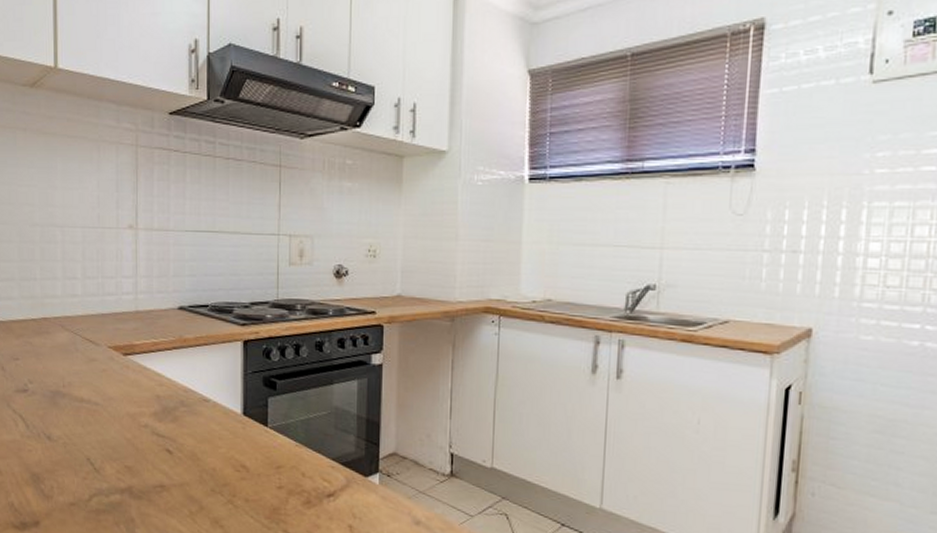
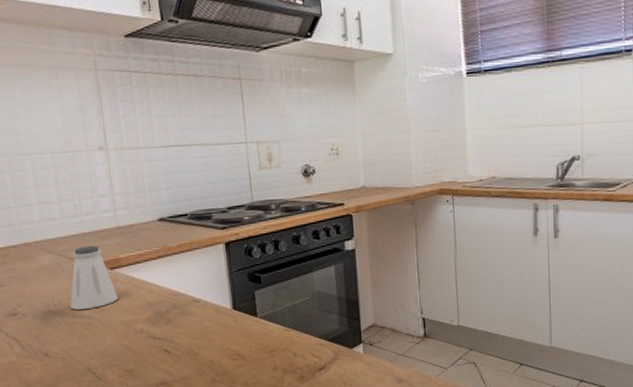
saltshaker: none [79,327,127,395] -> present [70,245,118,311]

